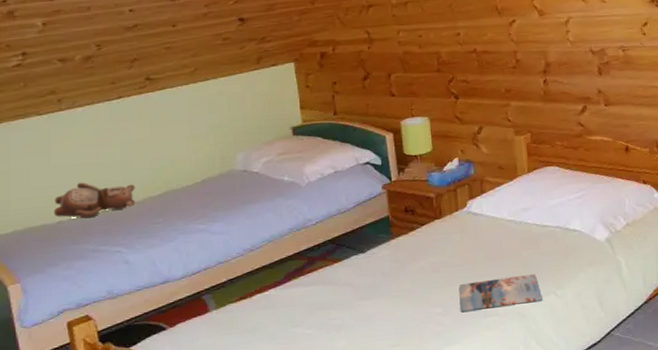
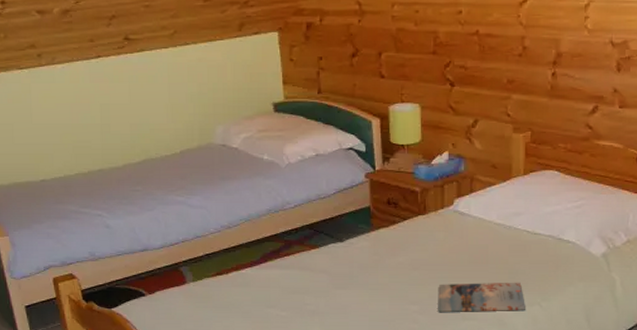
teddy bear: present [53,182,136,219] -> none [37,142,115,179]

